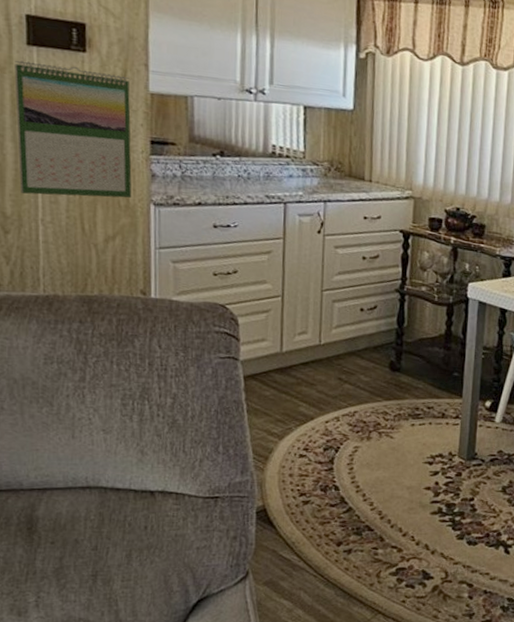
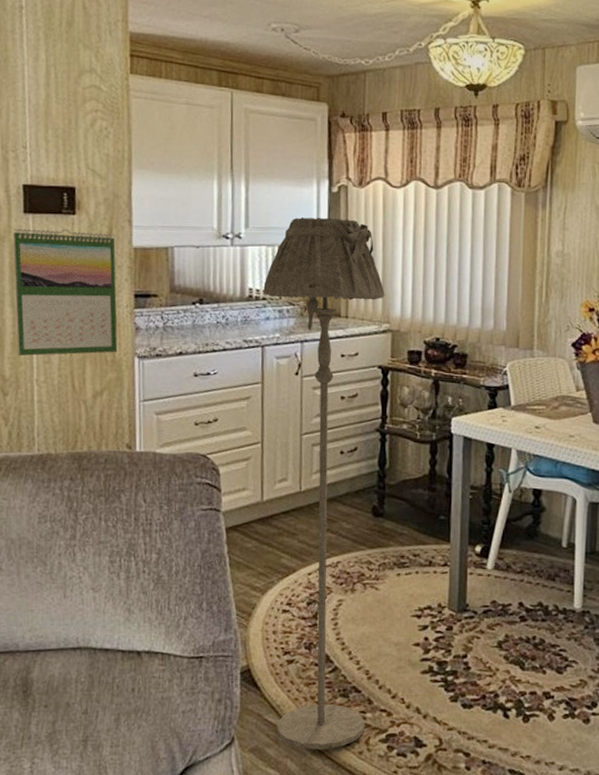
floor lamp: none [287,79,409,582] -> present [263,217,385,750]

